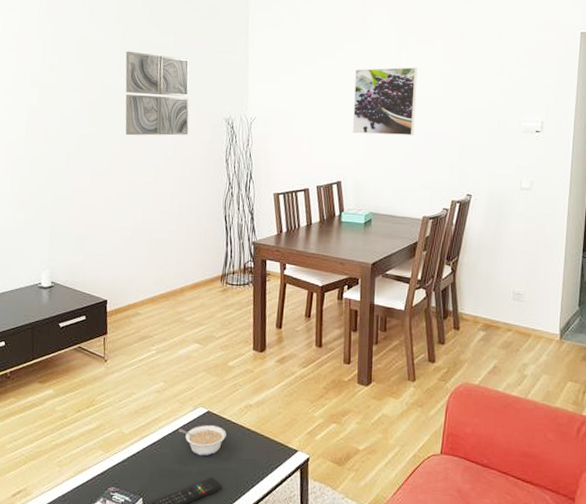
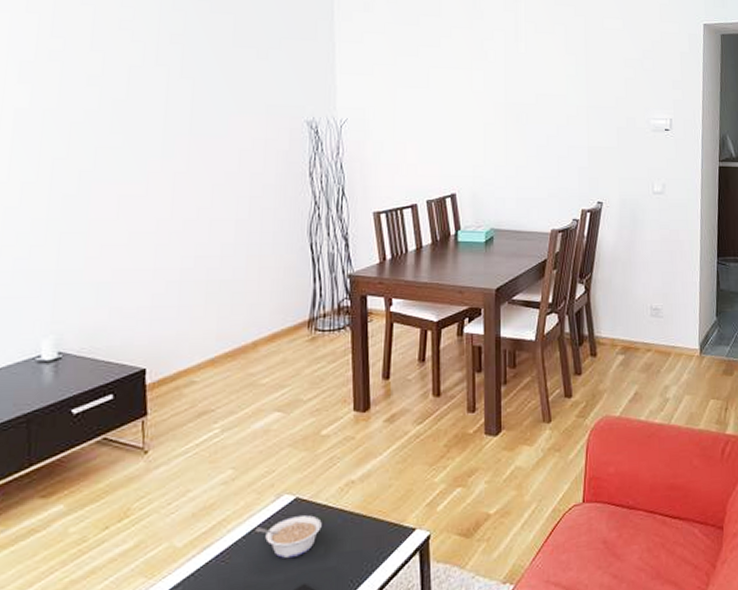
wall art: present [125,51,190,136] -> none [164,34,258,146]
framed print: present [353,67,417,135] -> none [467,59,538,138]

